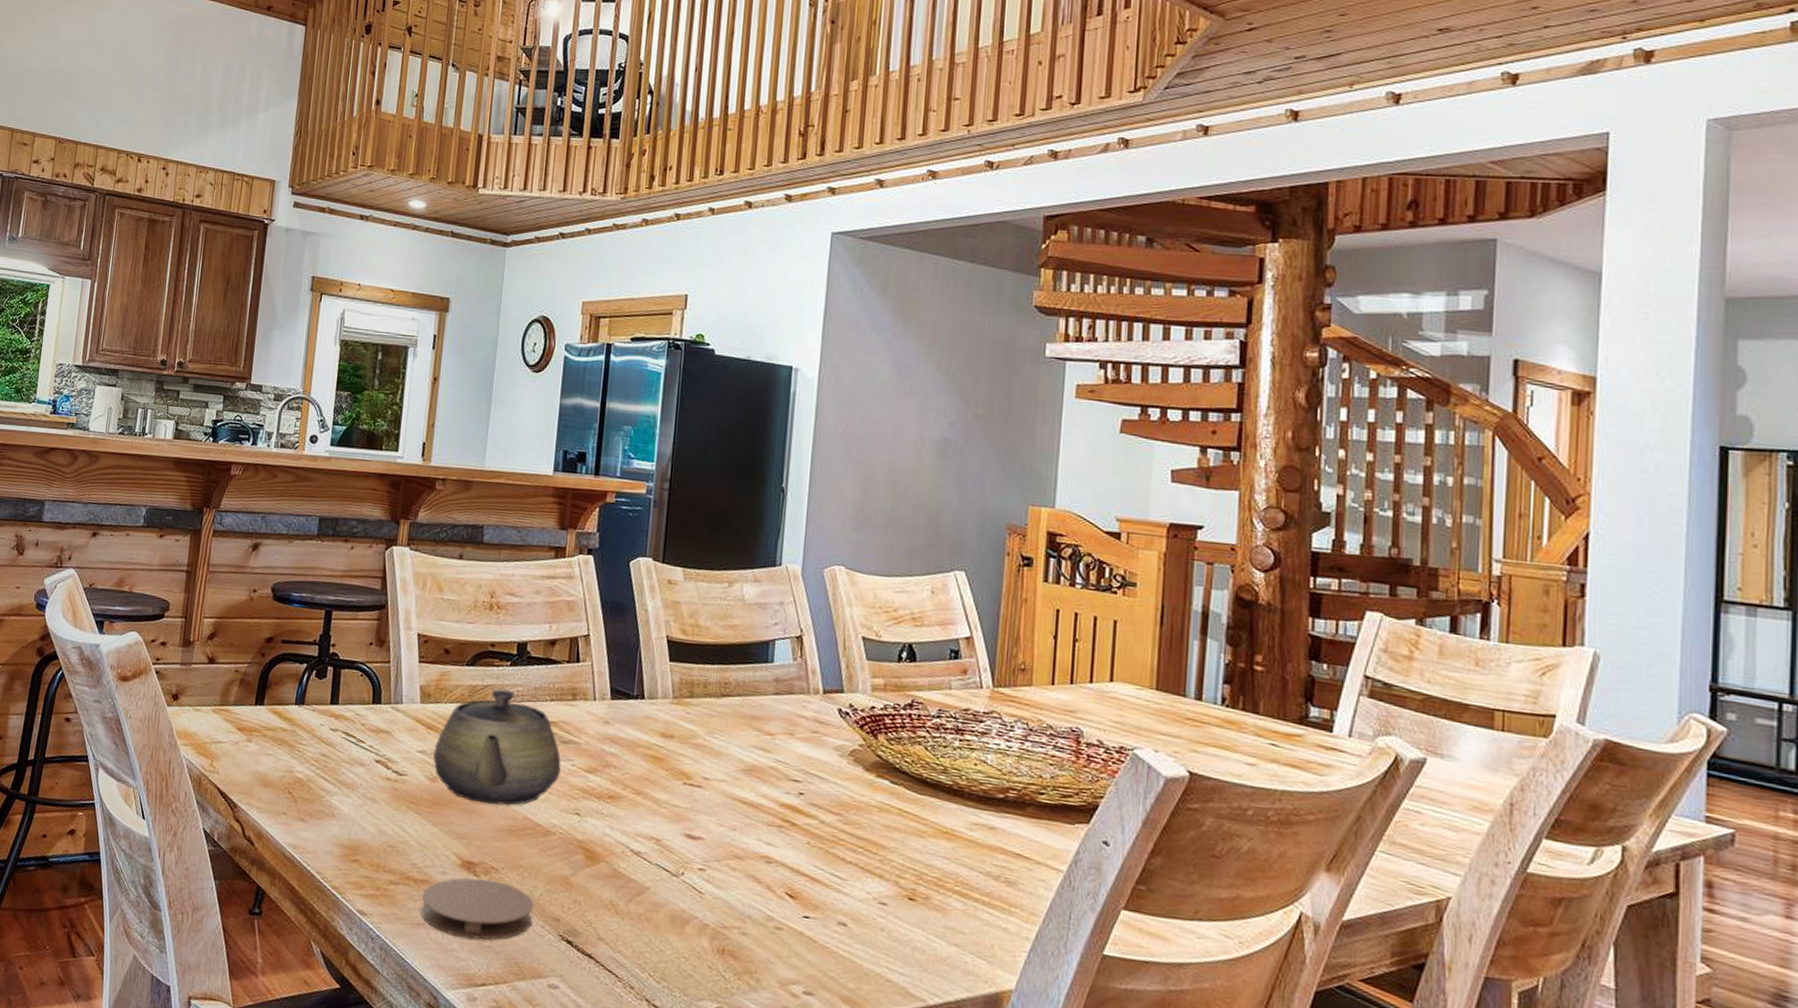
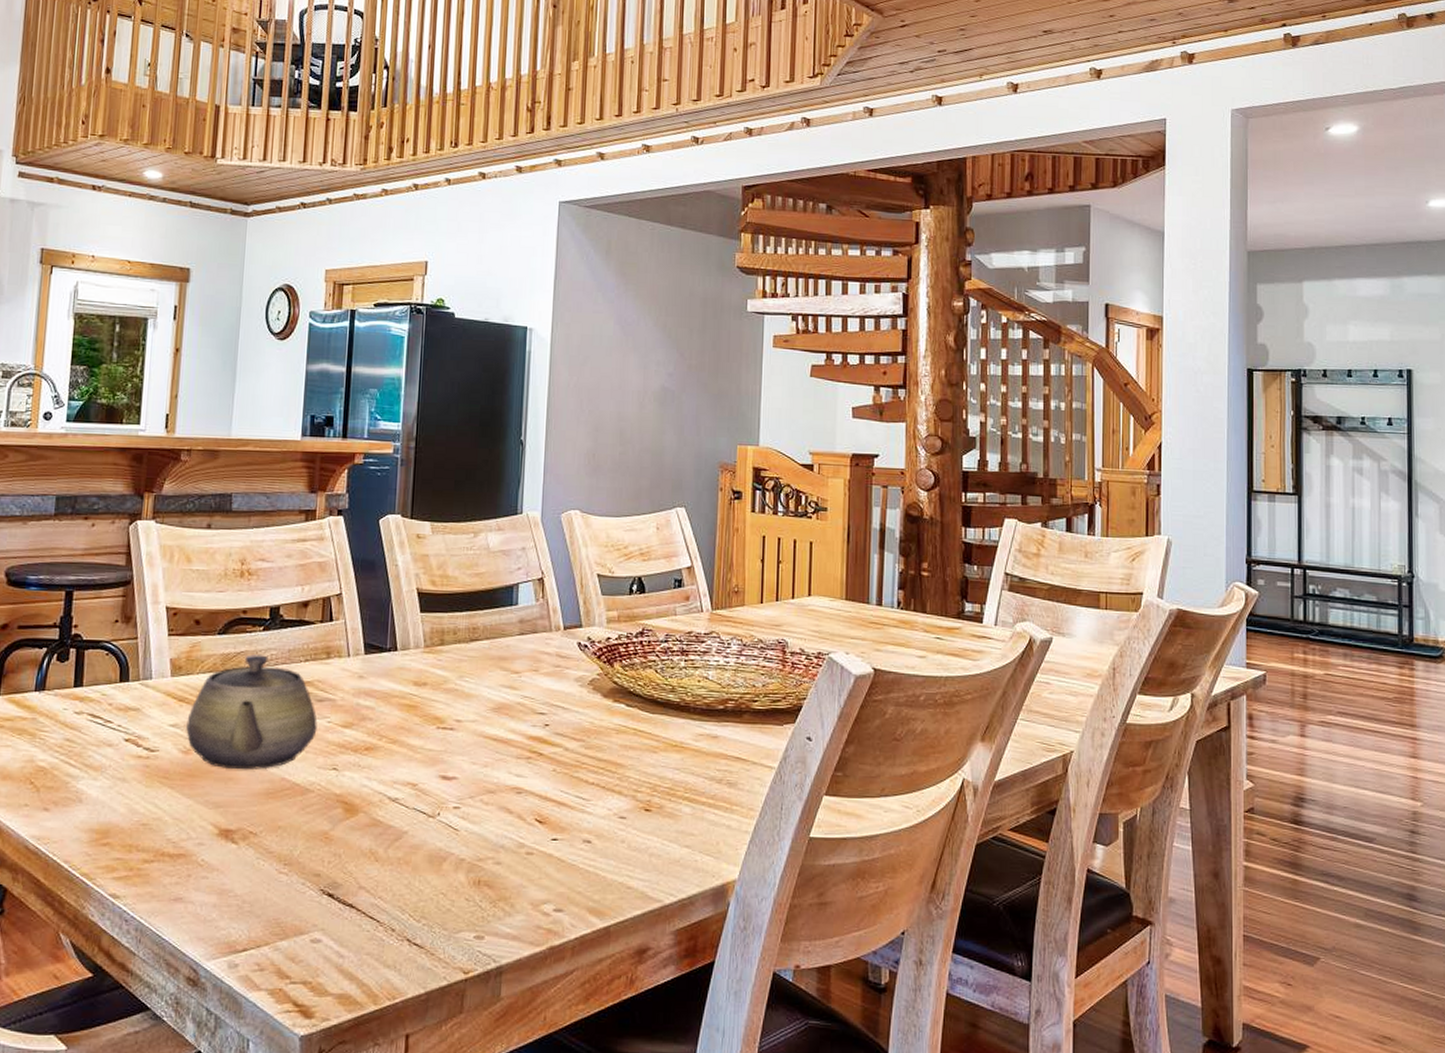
coaster: present [421,877,533,940] -> none [177,844,293,906]

